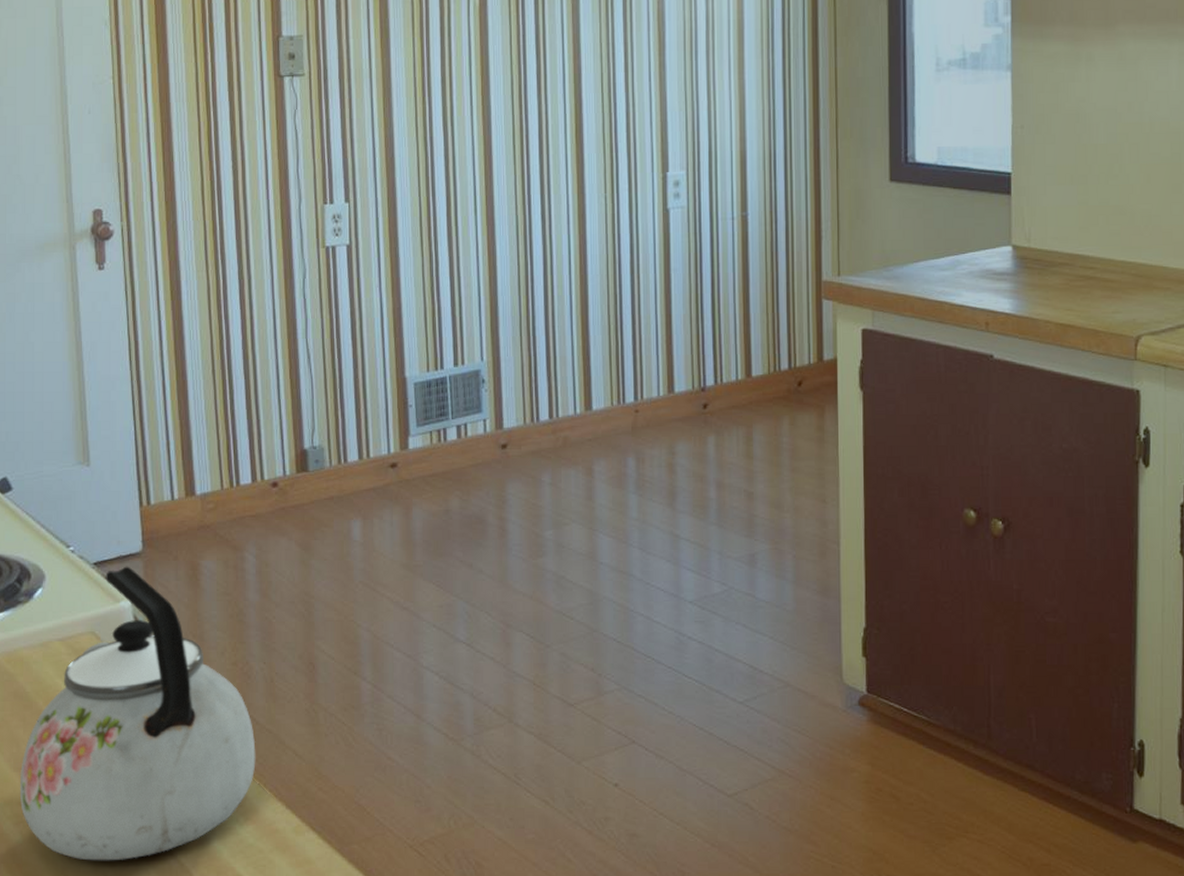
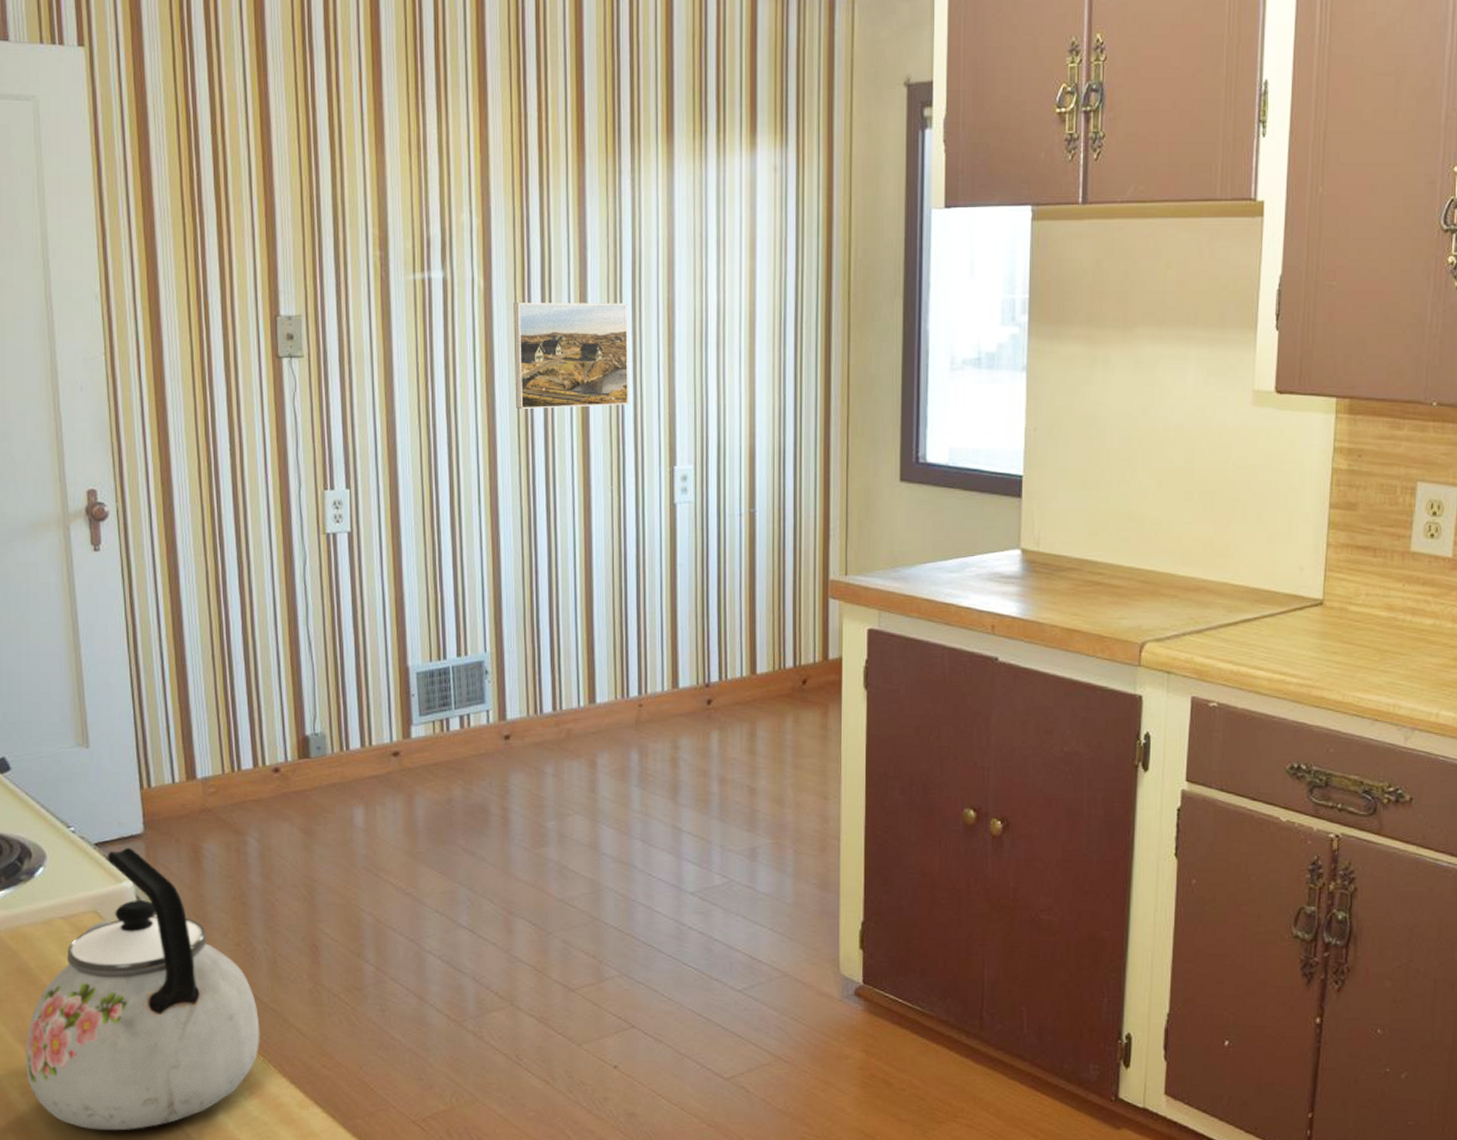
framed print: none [508,15,621,121] -> present [513,303,629,410]

